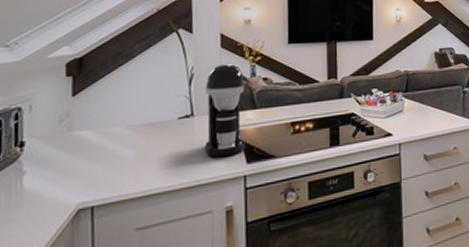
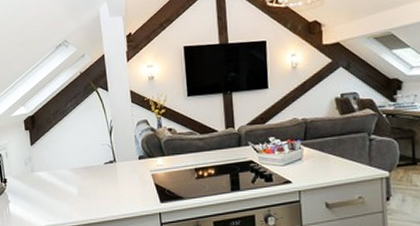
coffee maker: present [205,64,246,157] -> none [122,117,159,196]

